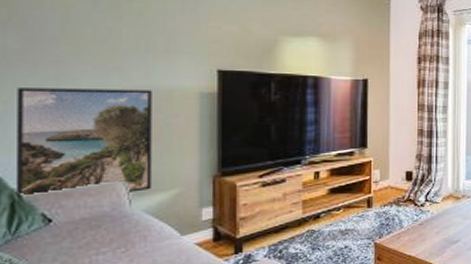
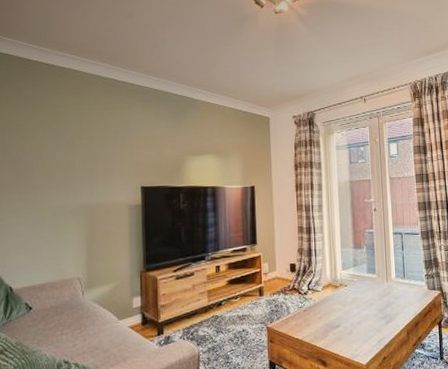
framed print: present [15,88,152,197] -> none [9,205,97,290]

